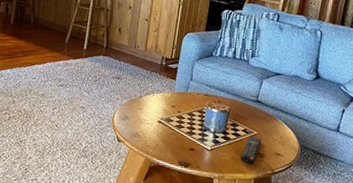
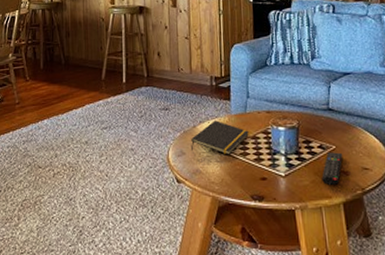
notepad: none [135,94,187,125] -> present [191,120,249,155]

